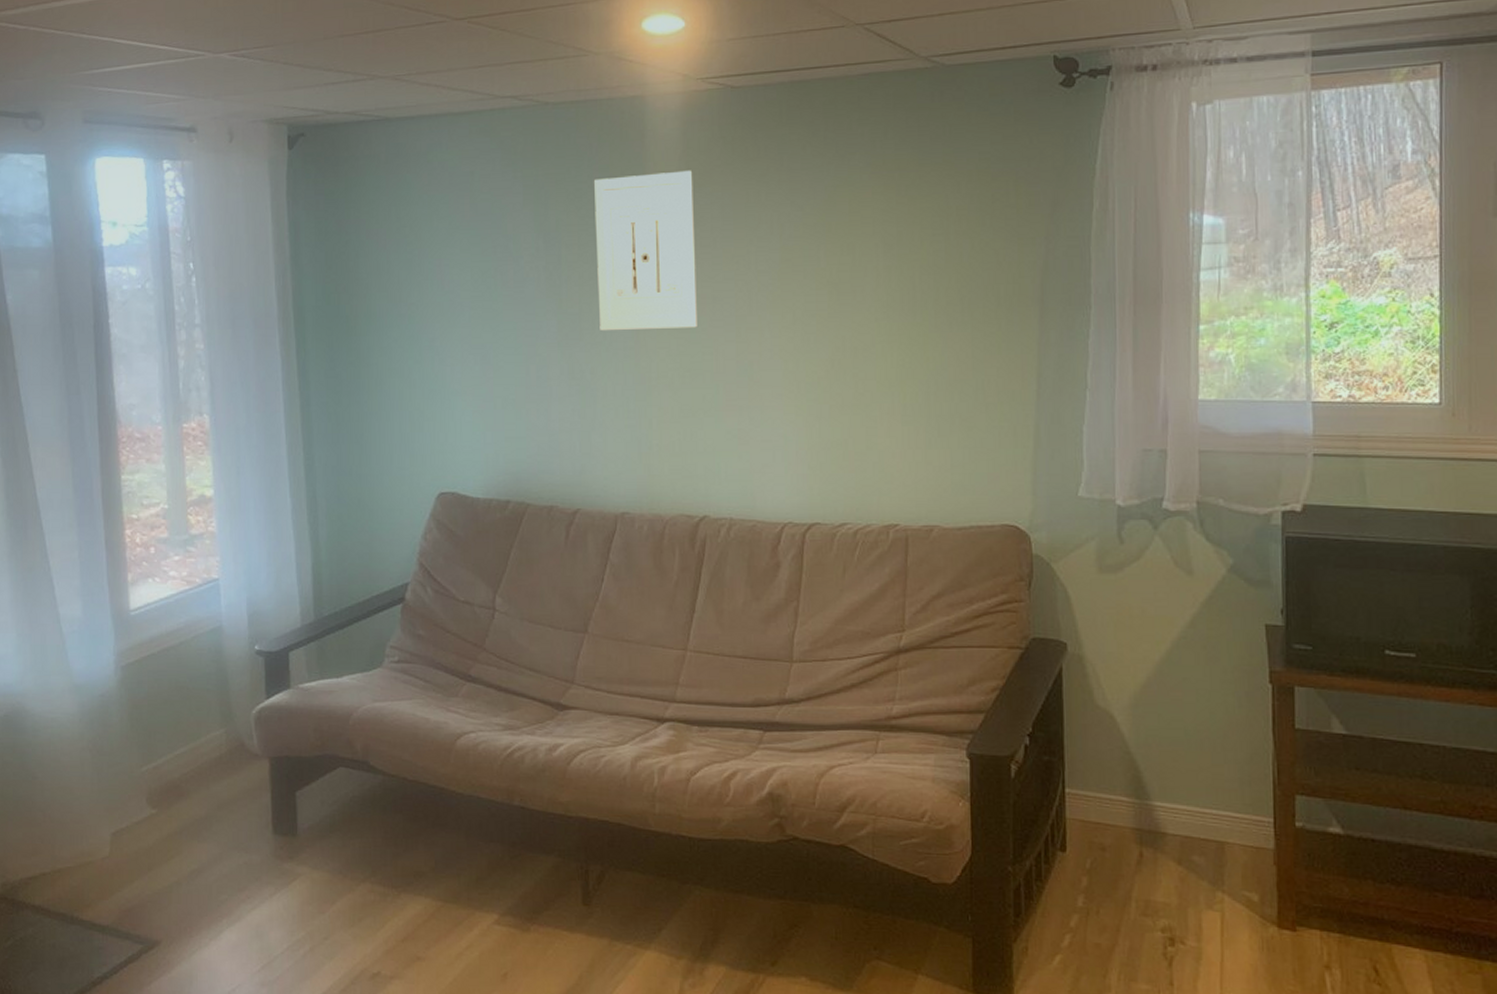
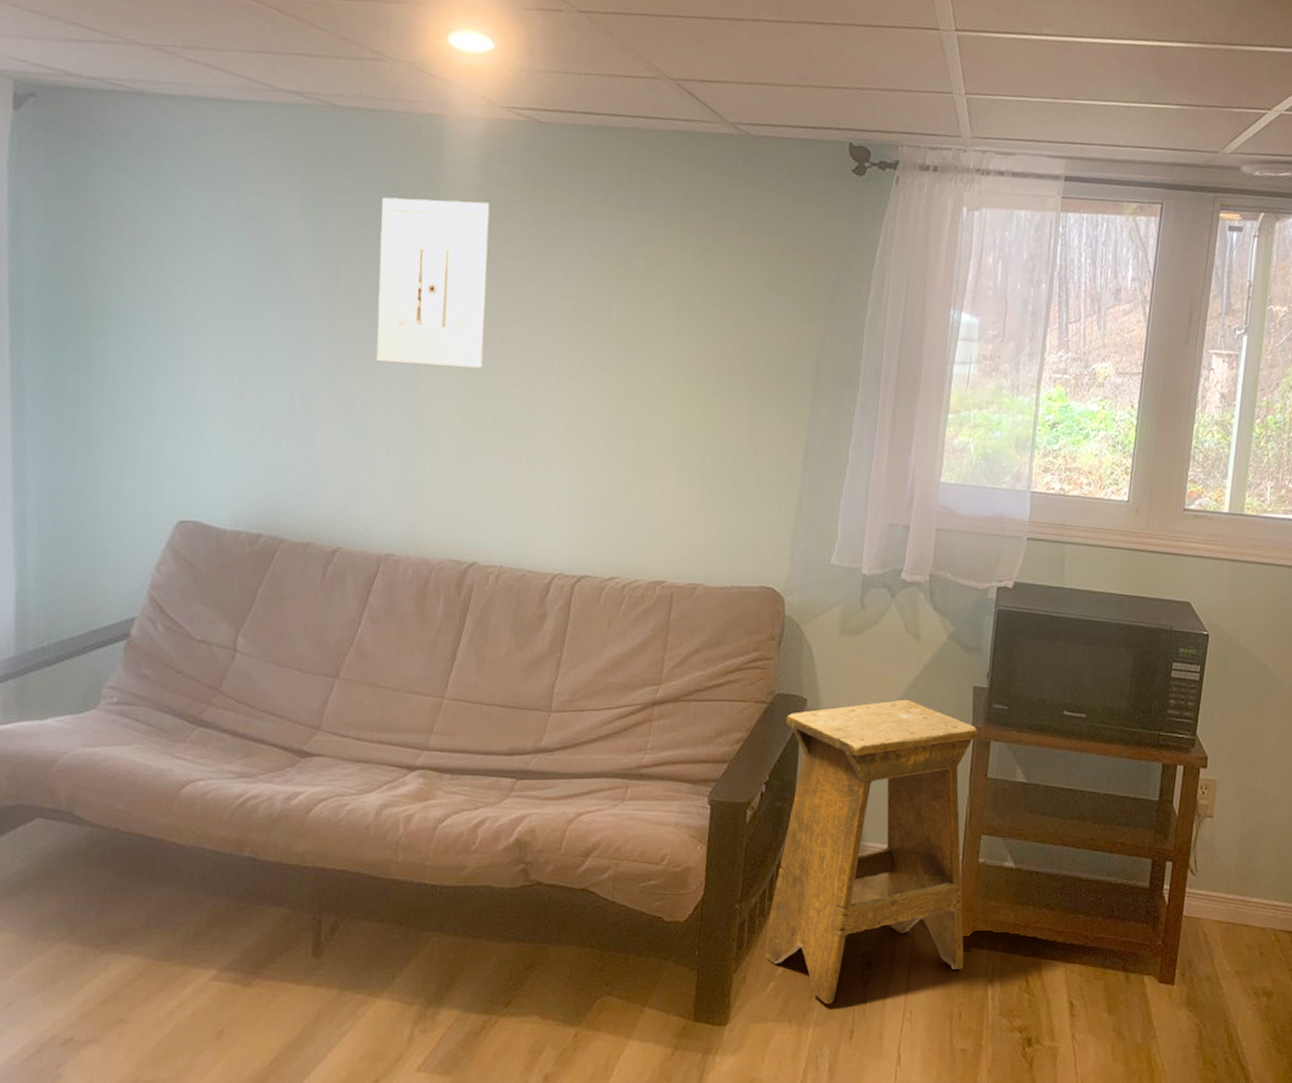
stool: none [1045,641,1290,983] -> present [764,699,979,1004]

